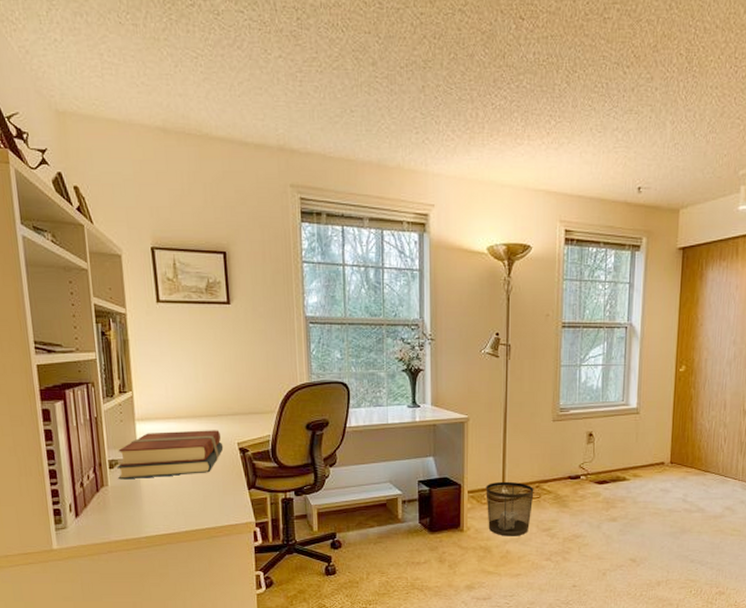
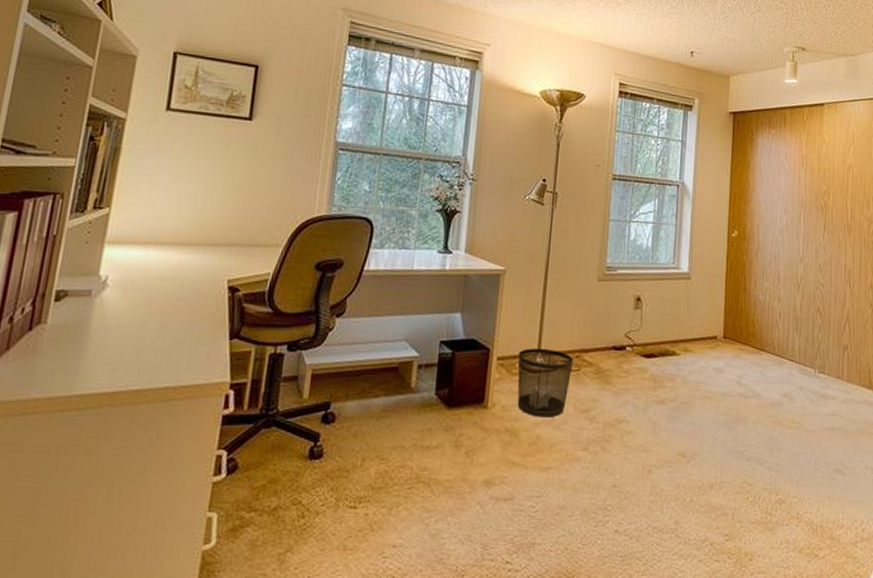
books: present [116,430,224,480] -> none [63,259,210,317]

